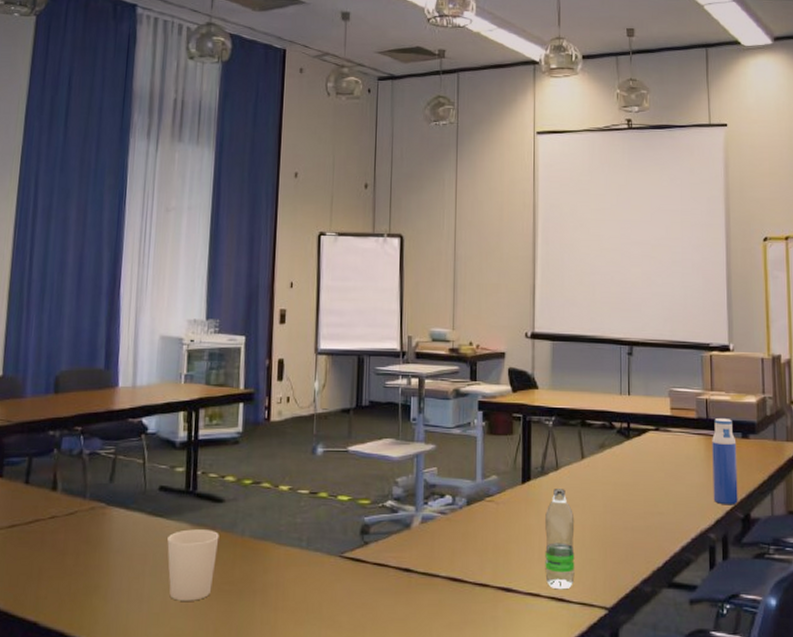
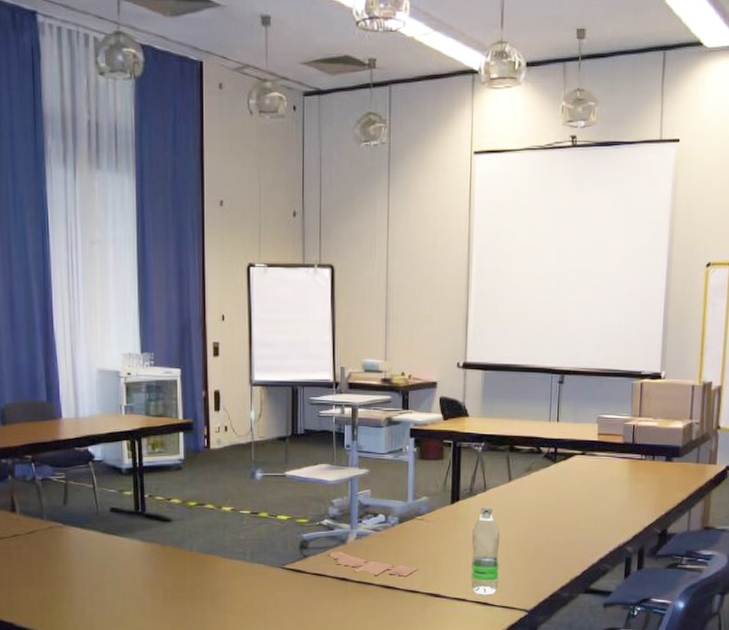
dixie cup: present [167,529,219,601] -> none [122,545,170,605]
papers: none [388,538,488,567] -> present [326,552,419,577]
water bottle: present [712,419,738,505] -> none [633,443,660,522]

